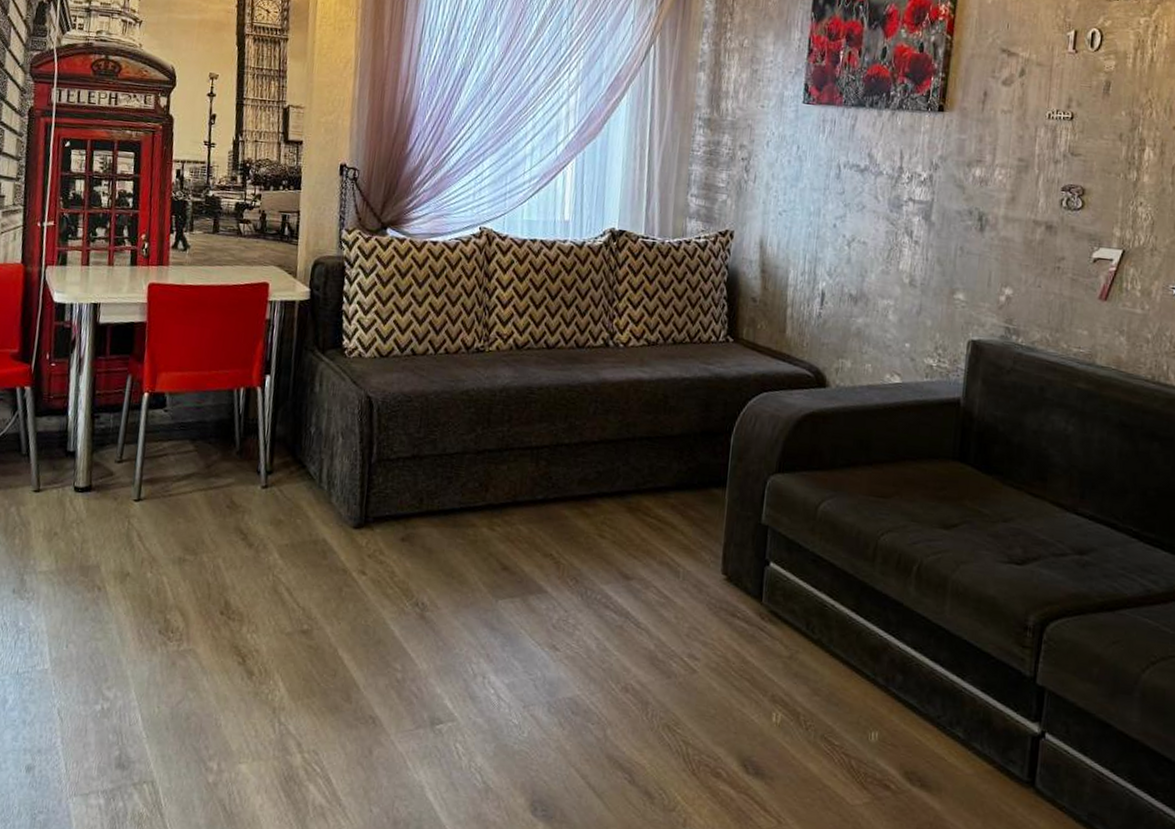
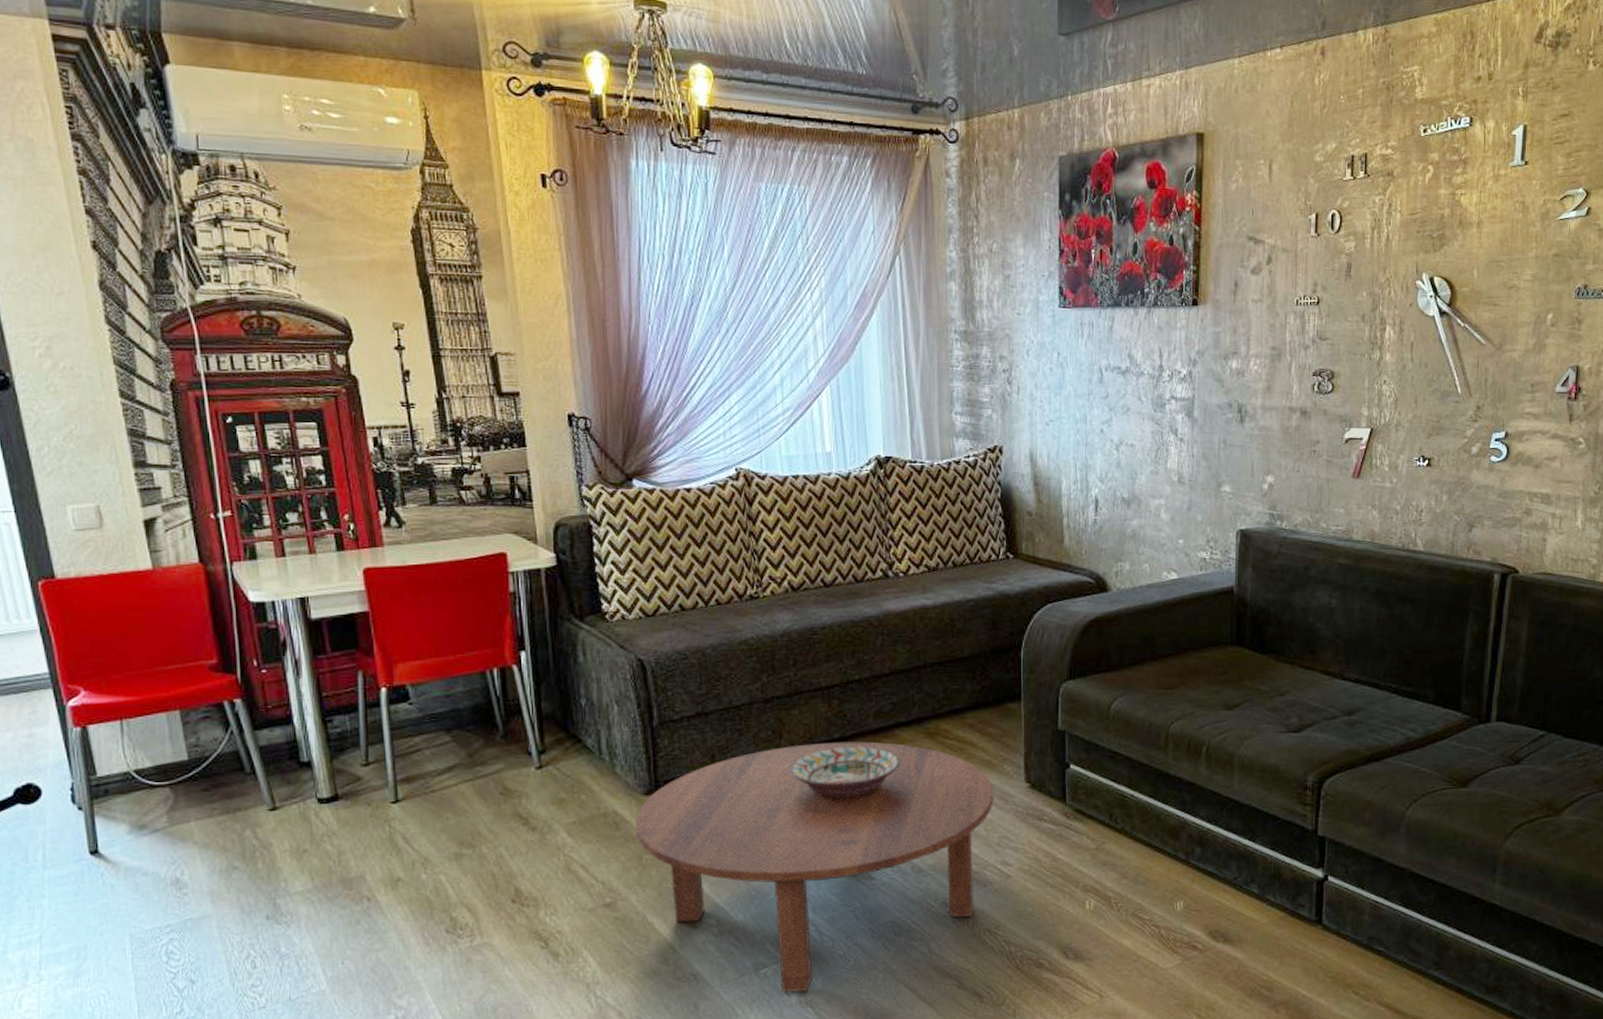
coffee table: none [340,500,689,757] -> present [634,741,994,992]
decorative bowl: none [492,508,598,563] -> present [791,747,900,799]

